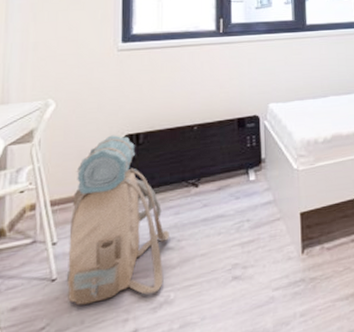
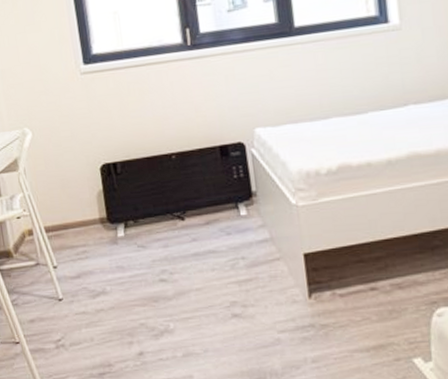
backpack: present [67,135,169,306] -> none [62,164,162,324]

